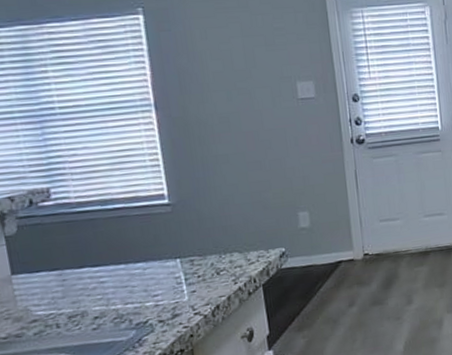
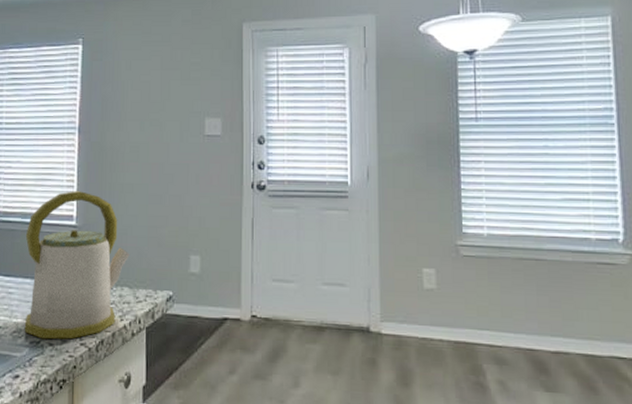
kettle: none [109,168,235,319] -> present [24,190,130,340]

